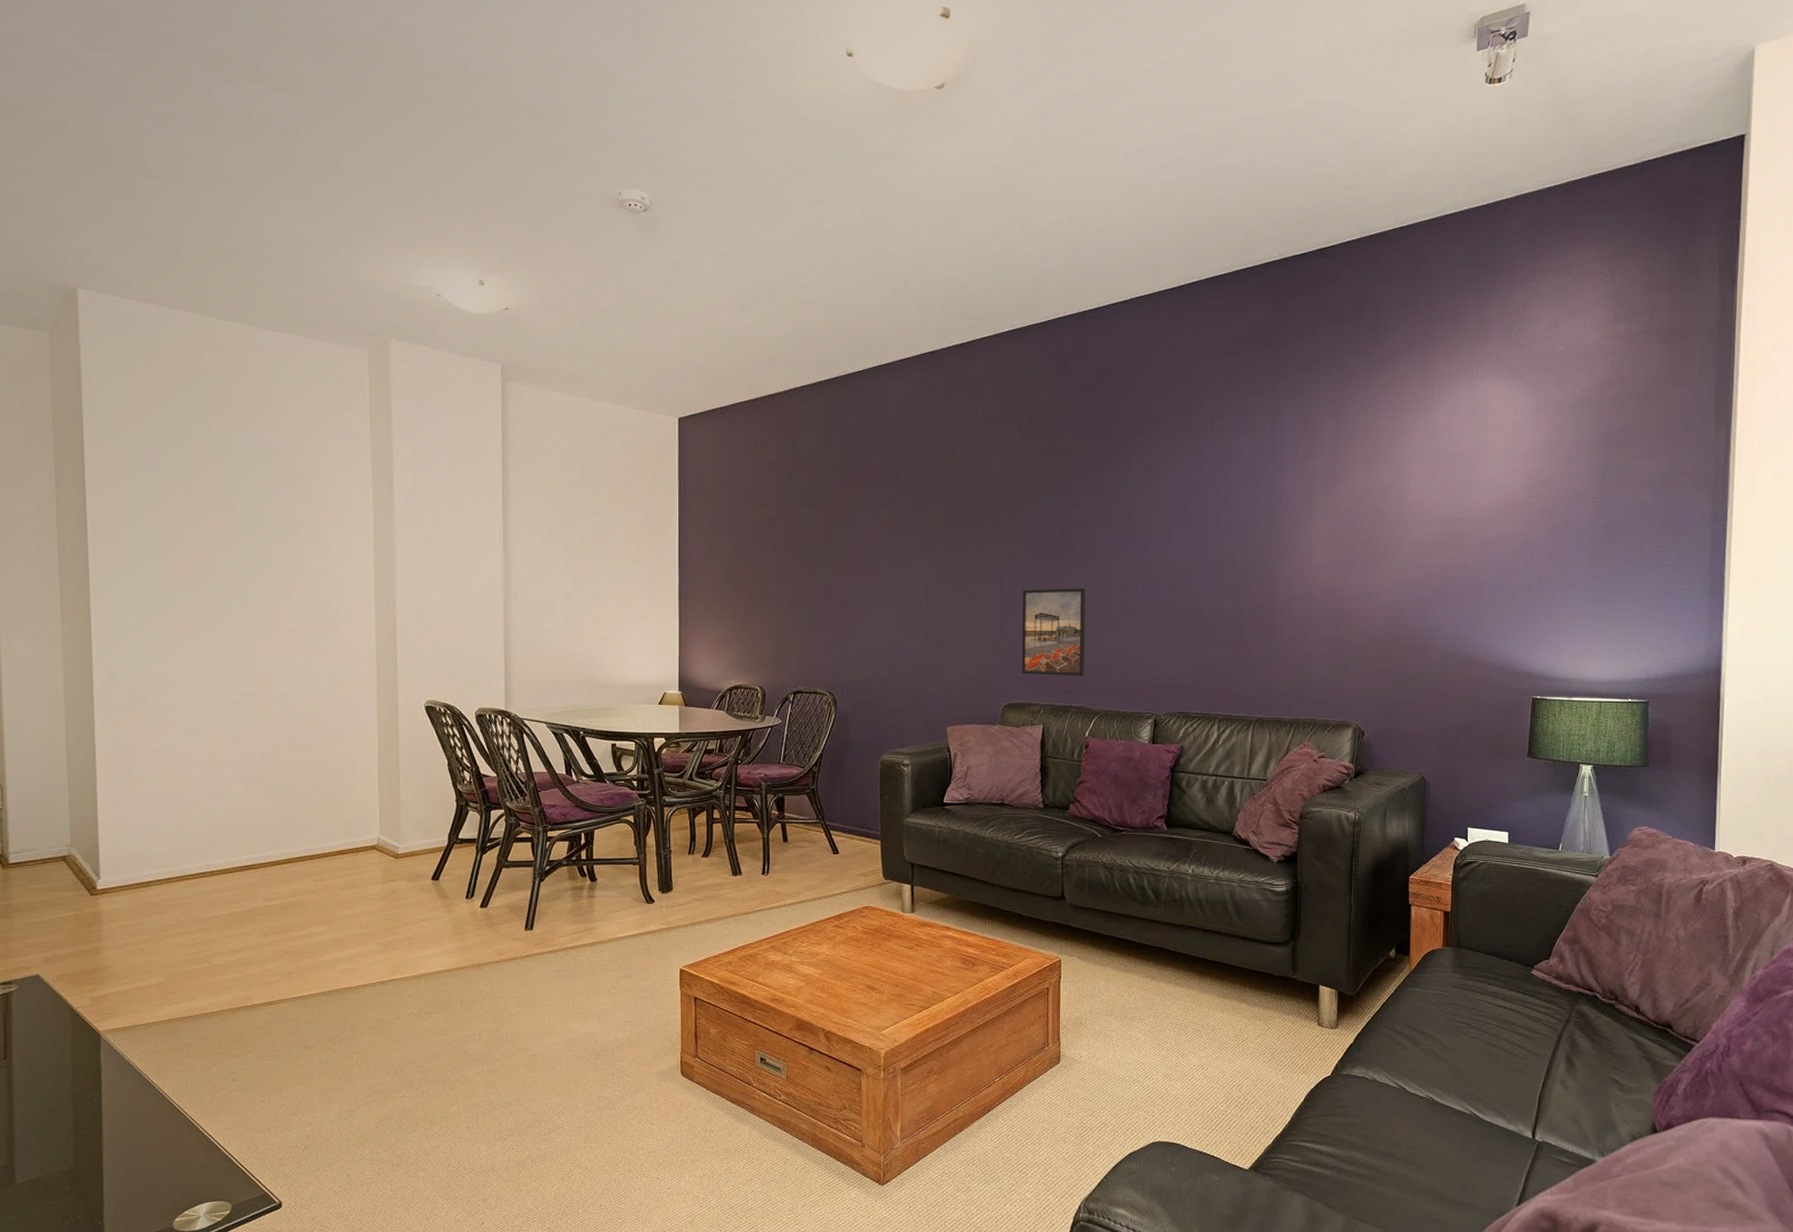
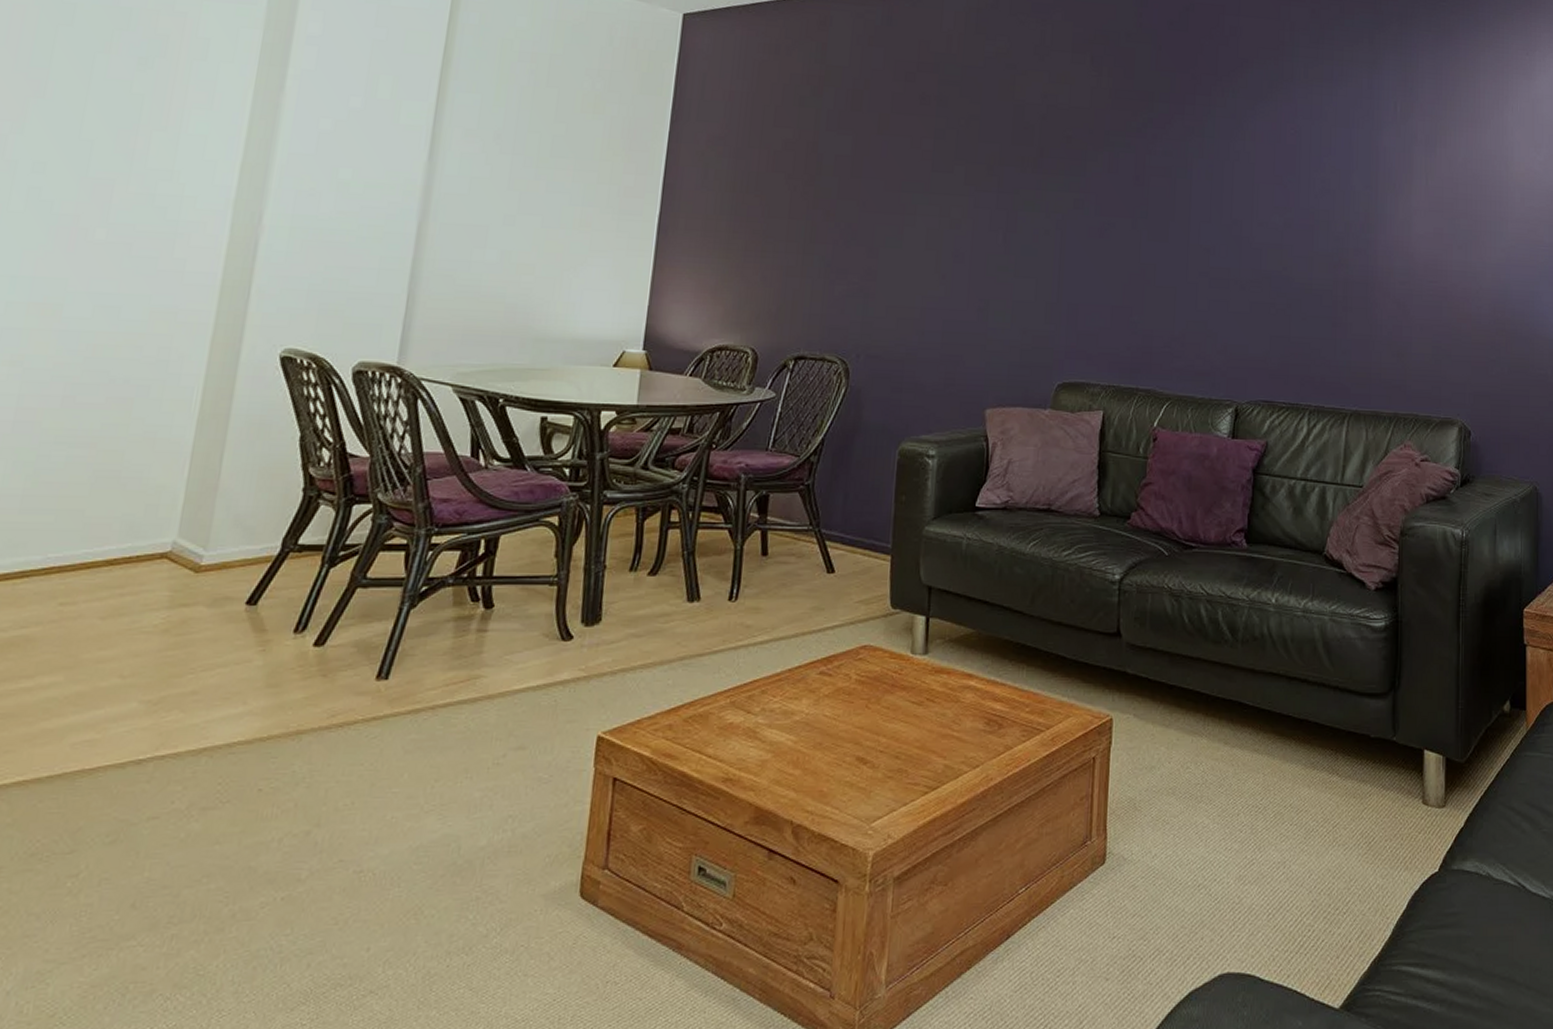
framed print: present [1021,588,1086,677] -> none [1080,244,1161,353]

